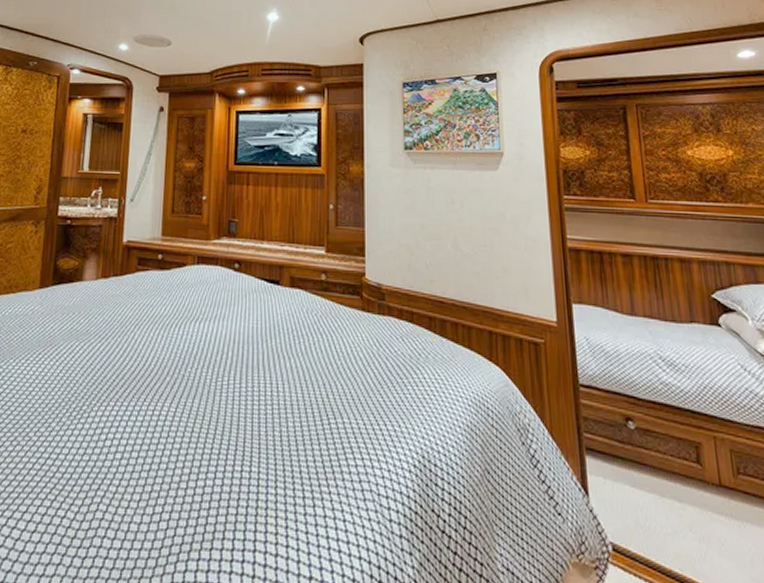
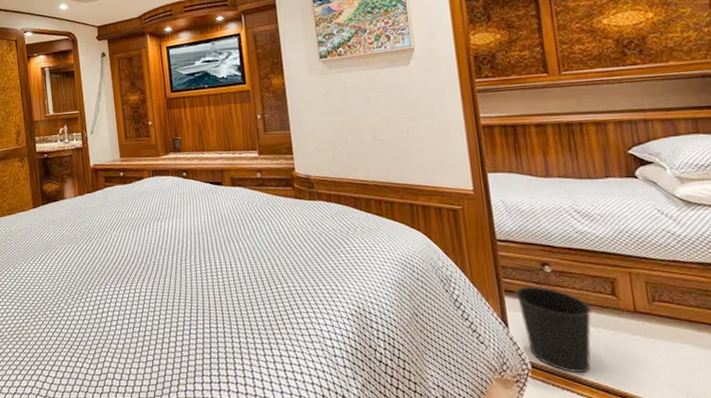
wastebasket: none [596,444,677,562] -> present [515,286,592,374]

